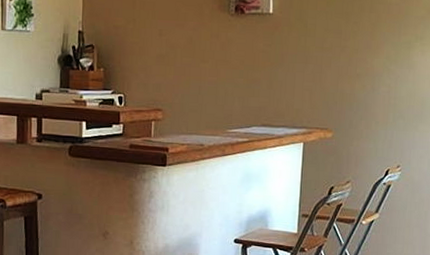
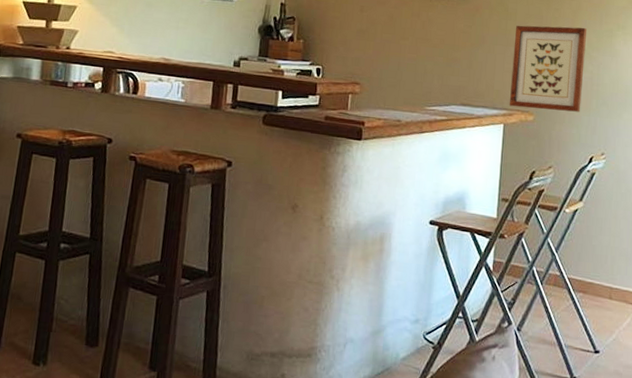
wall art: none [309,40,386,127] -> present [510,25,588,112]

